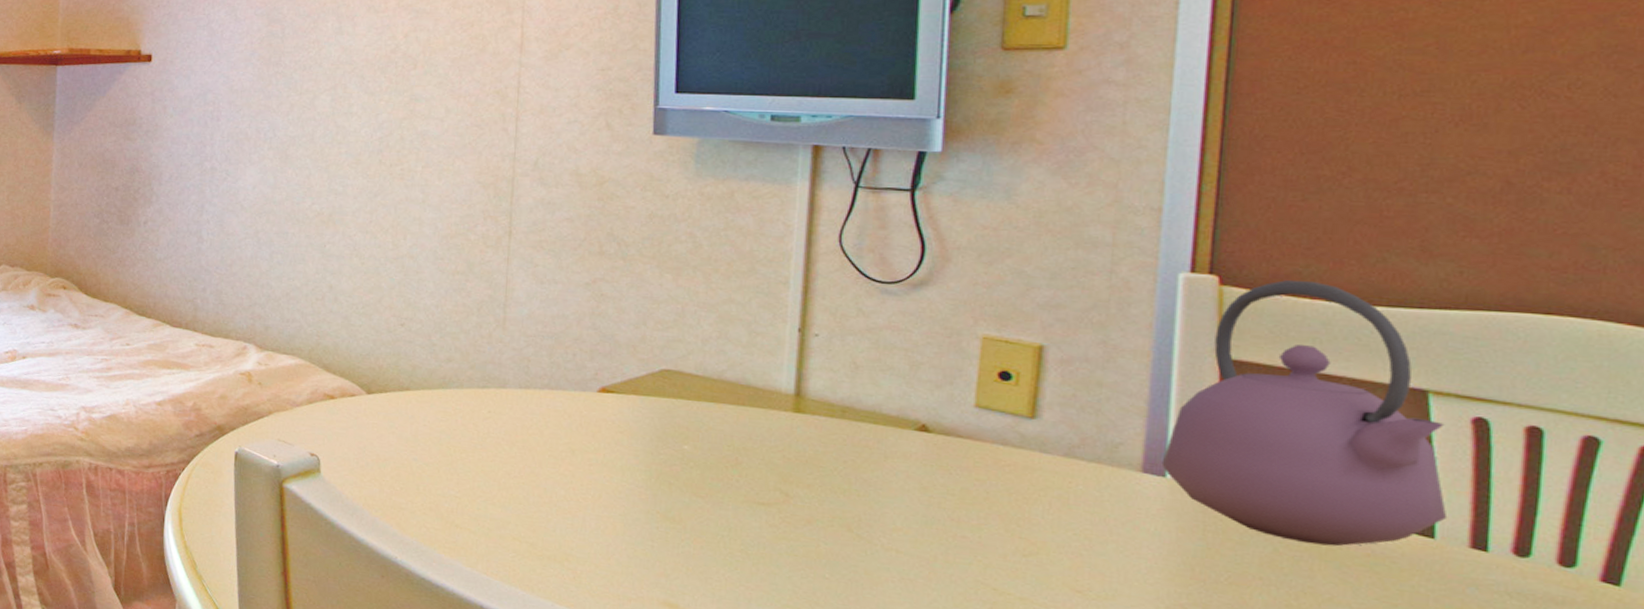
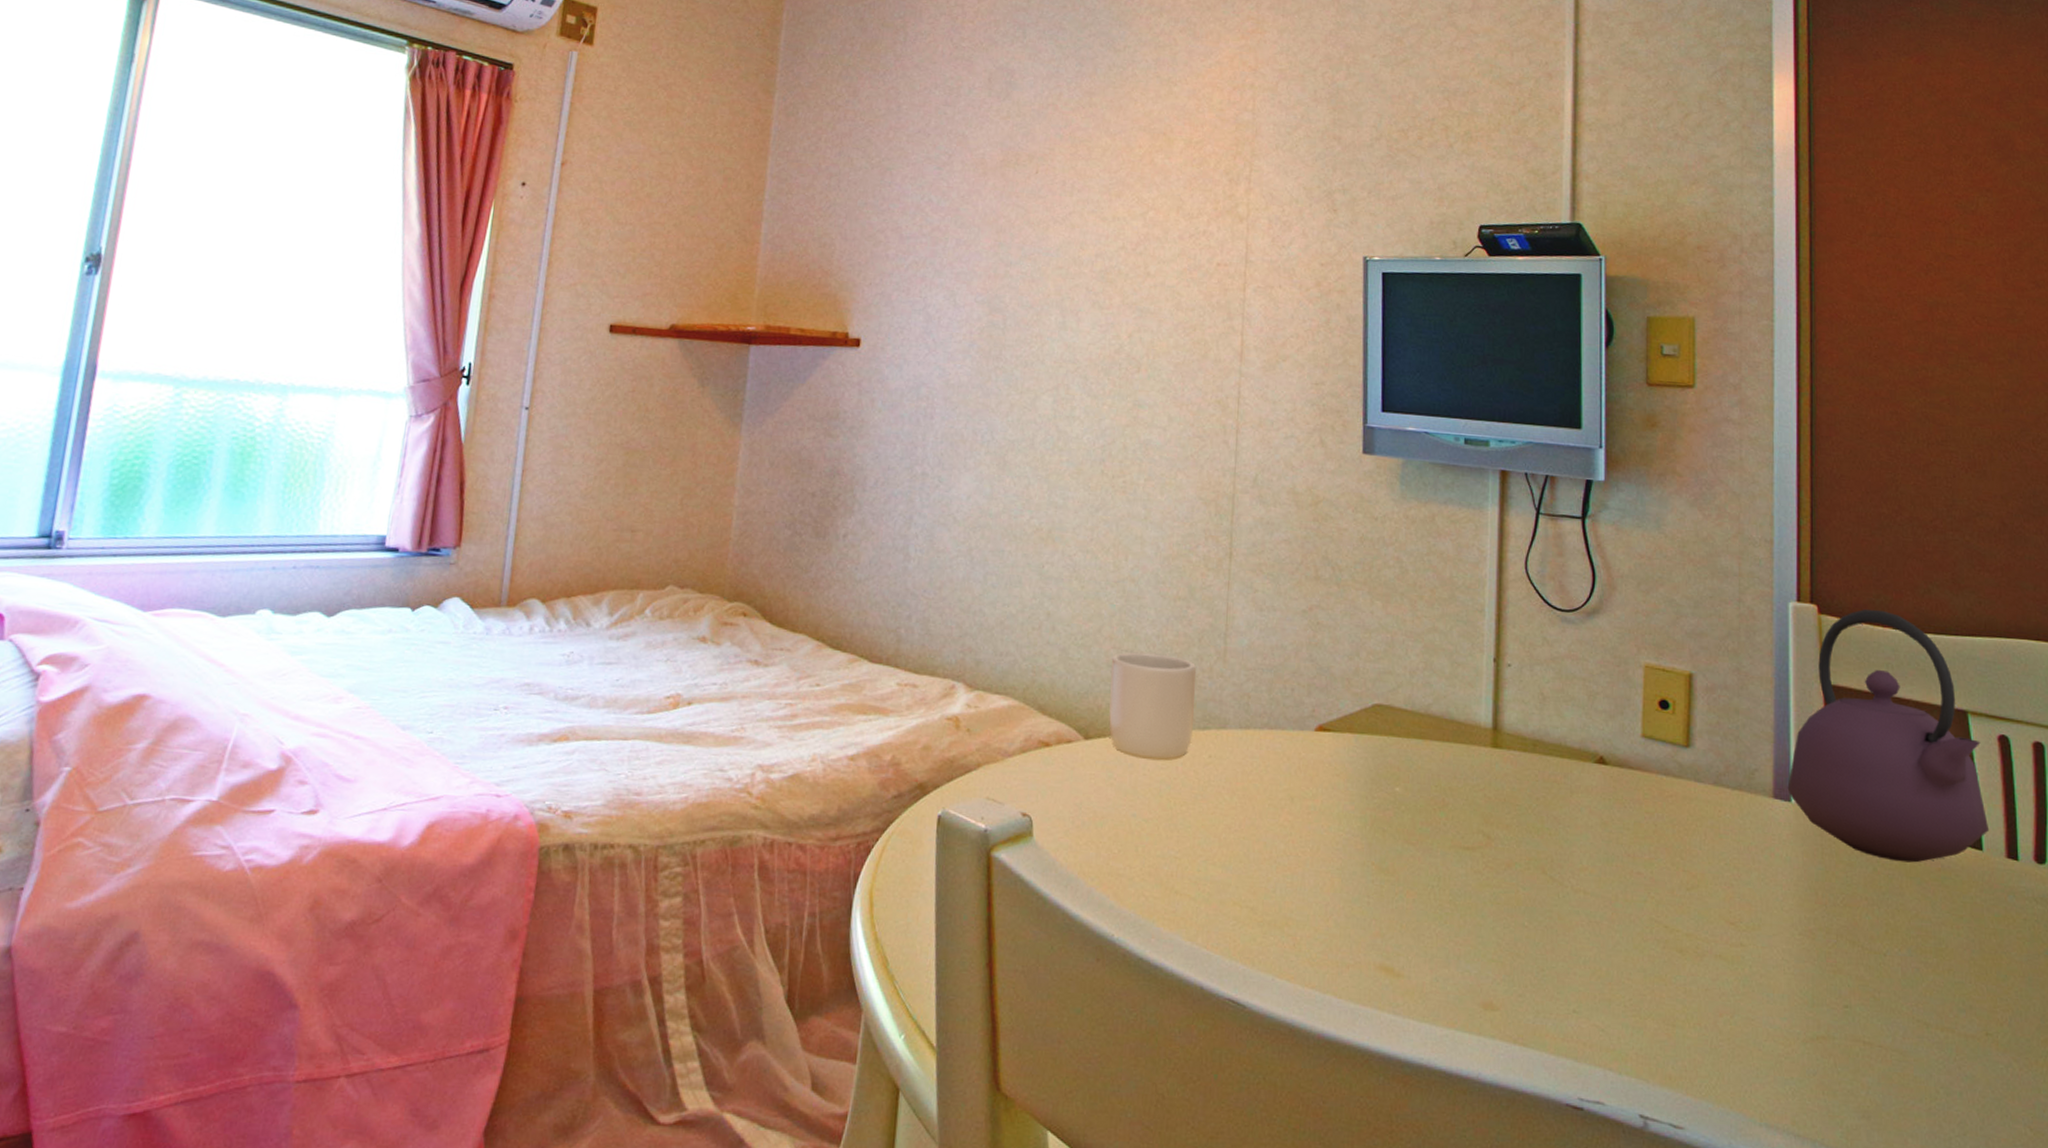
mug: none [390,319,476,415] -> present [1109,652,1197,761]

